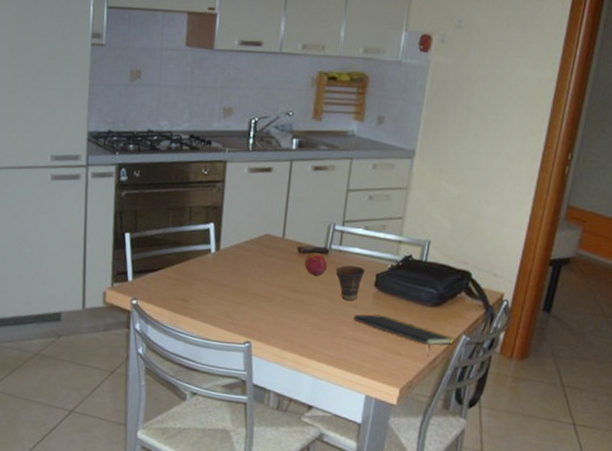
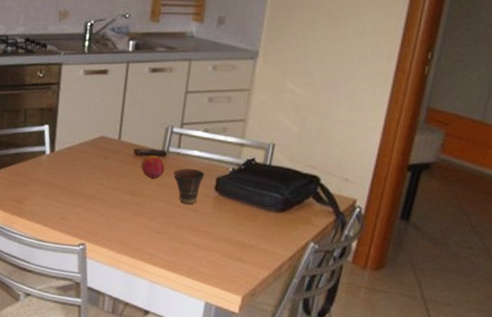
notepad: present [353,314,455,357] -> none [192,218,302,264]

